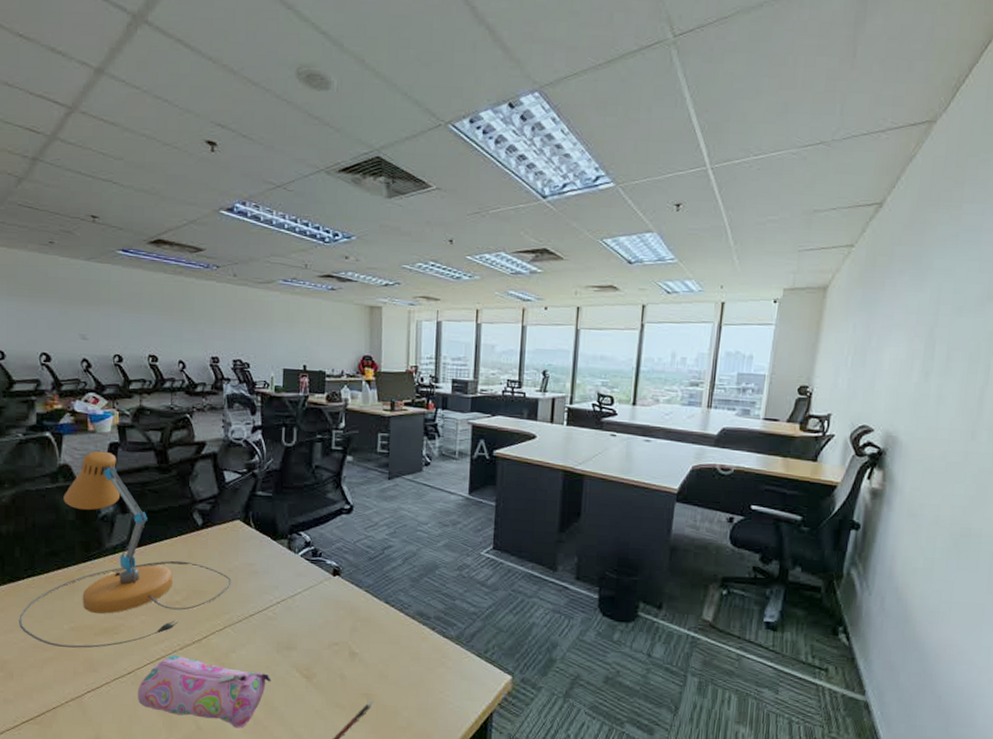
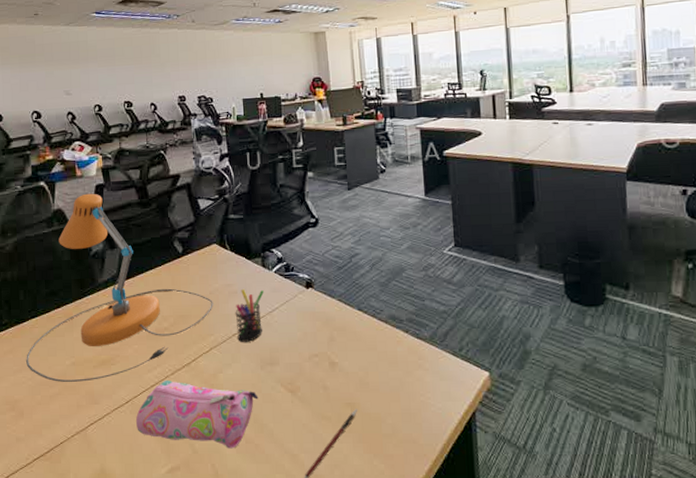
pen holder: none [254,569,287,624] -> present [235,288,264,342]

